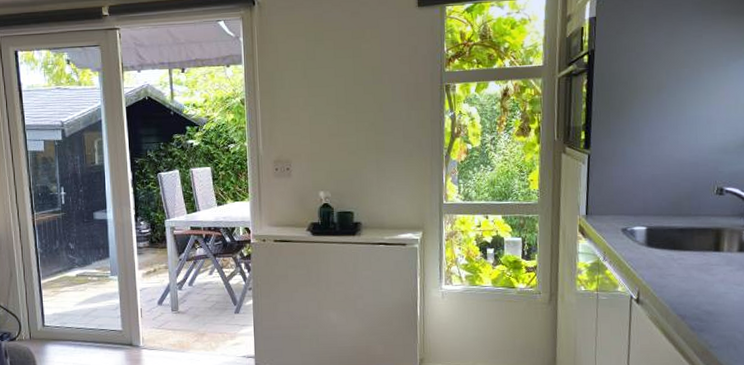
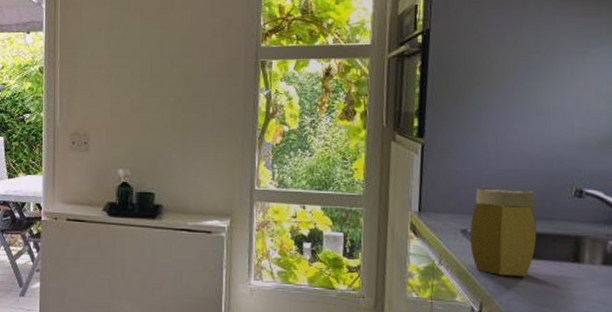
jar: none [629,190,685,267] -> present [469,188,537,277]

